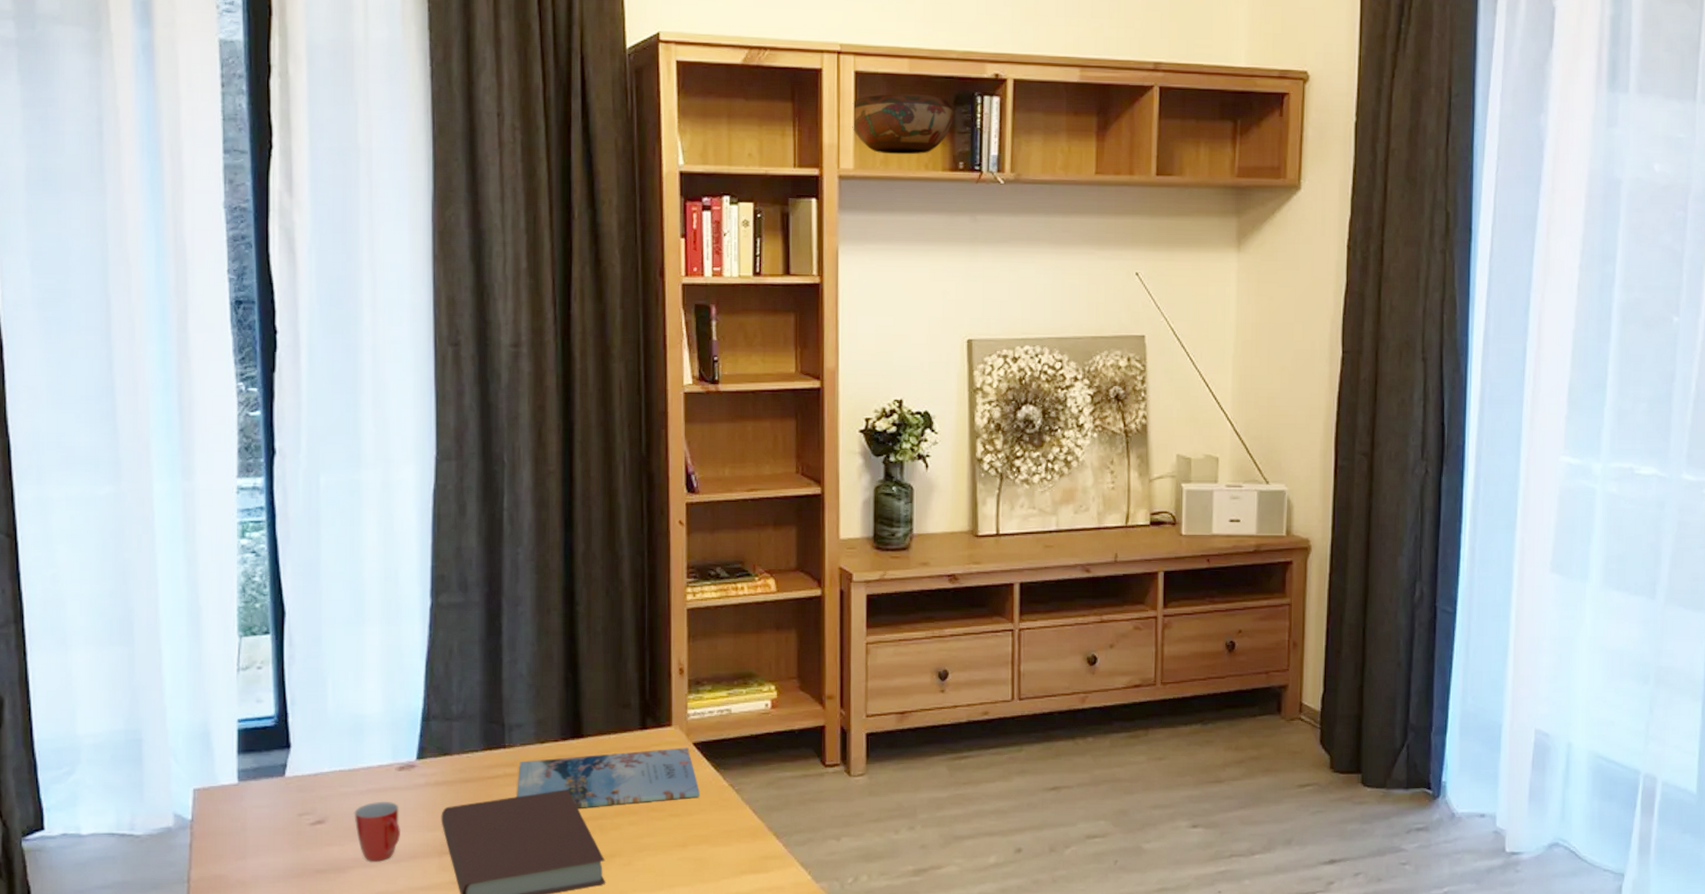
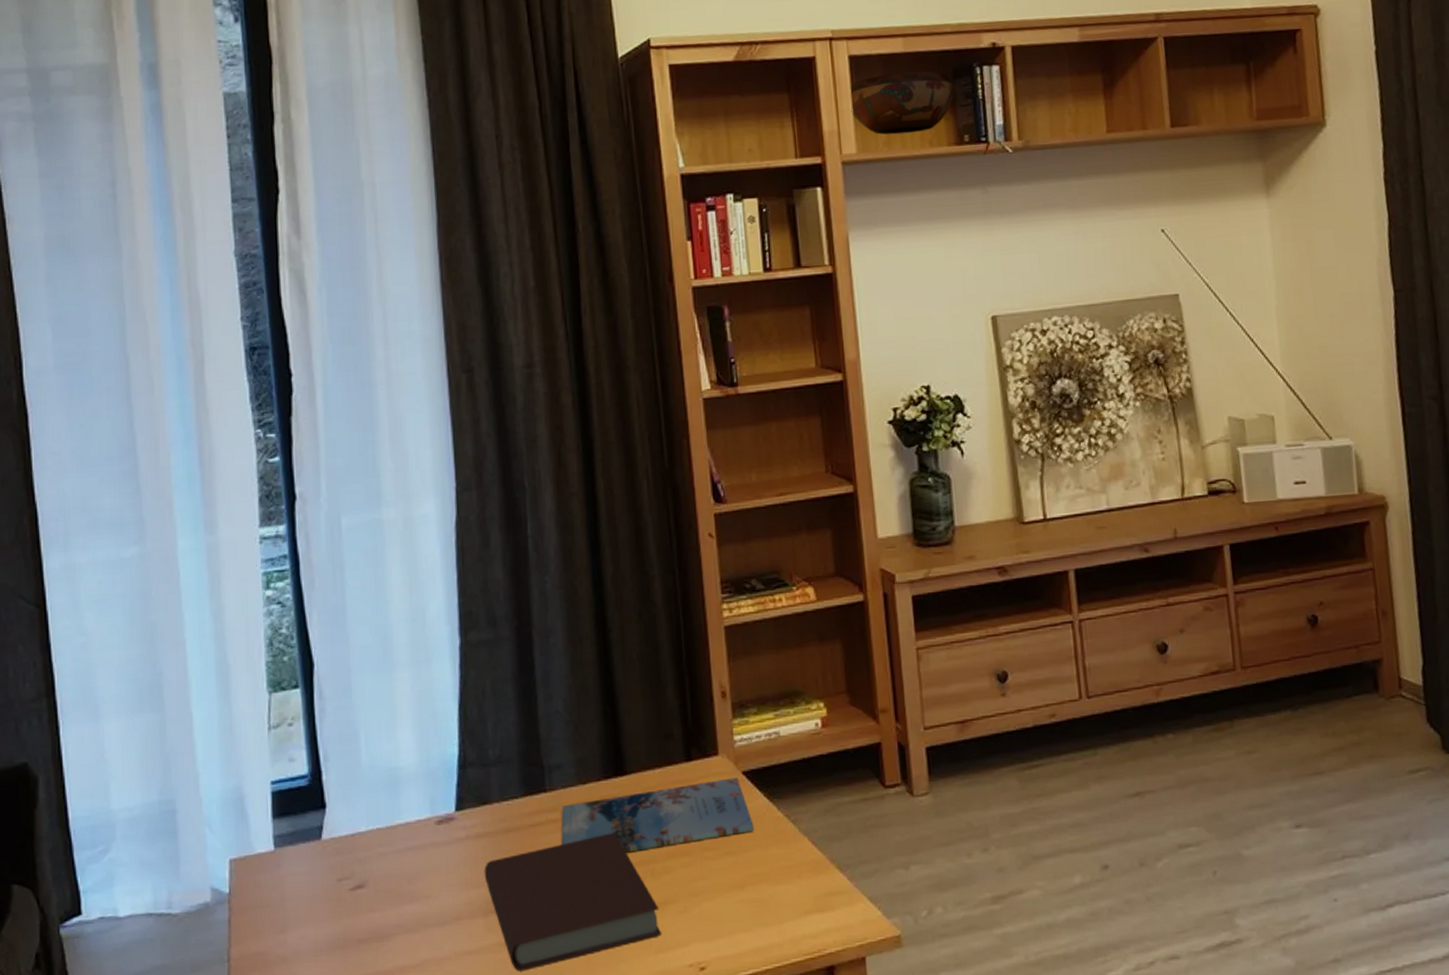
mug: present [354,801,400,861] -> none [394,859,443,926]

